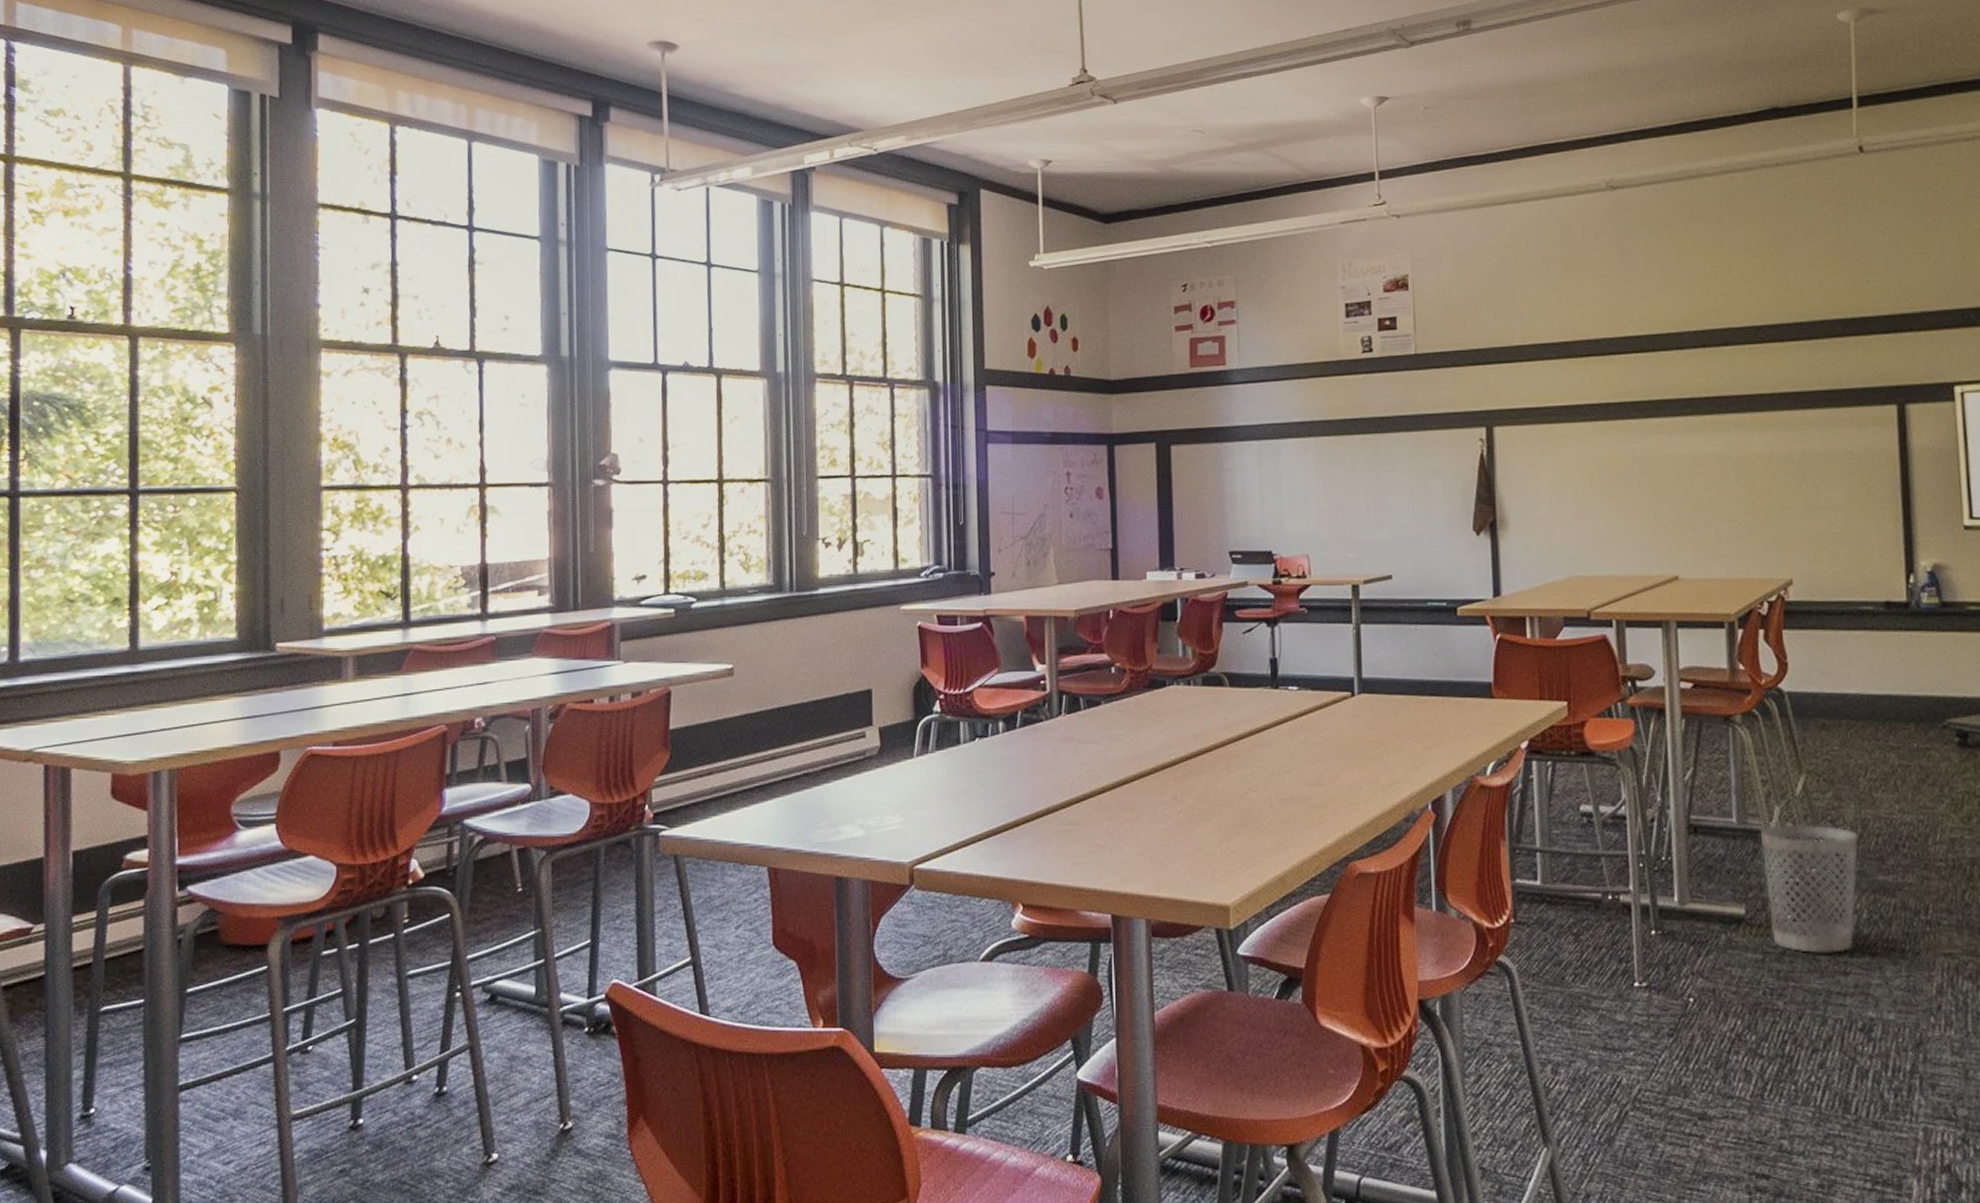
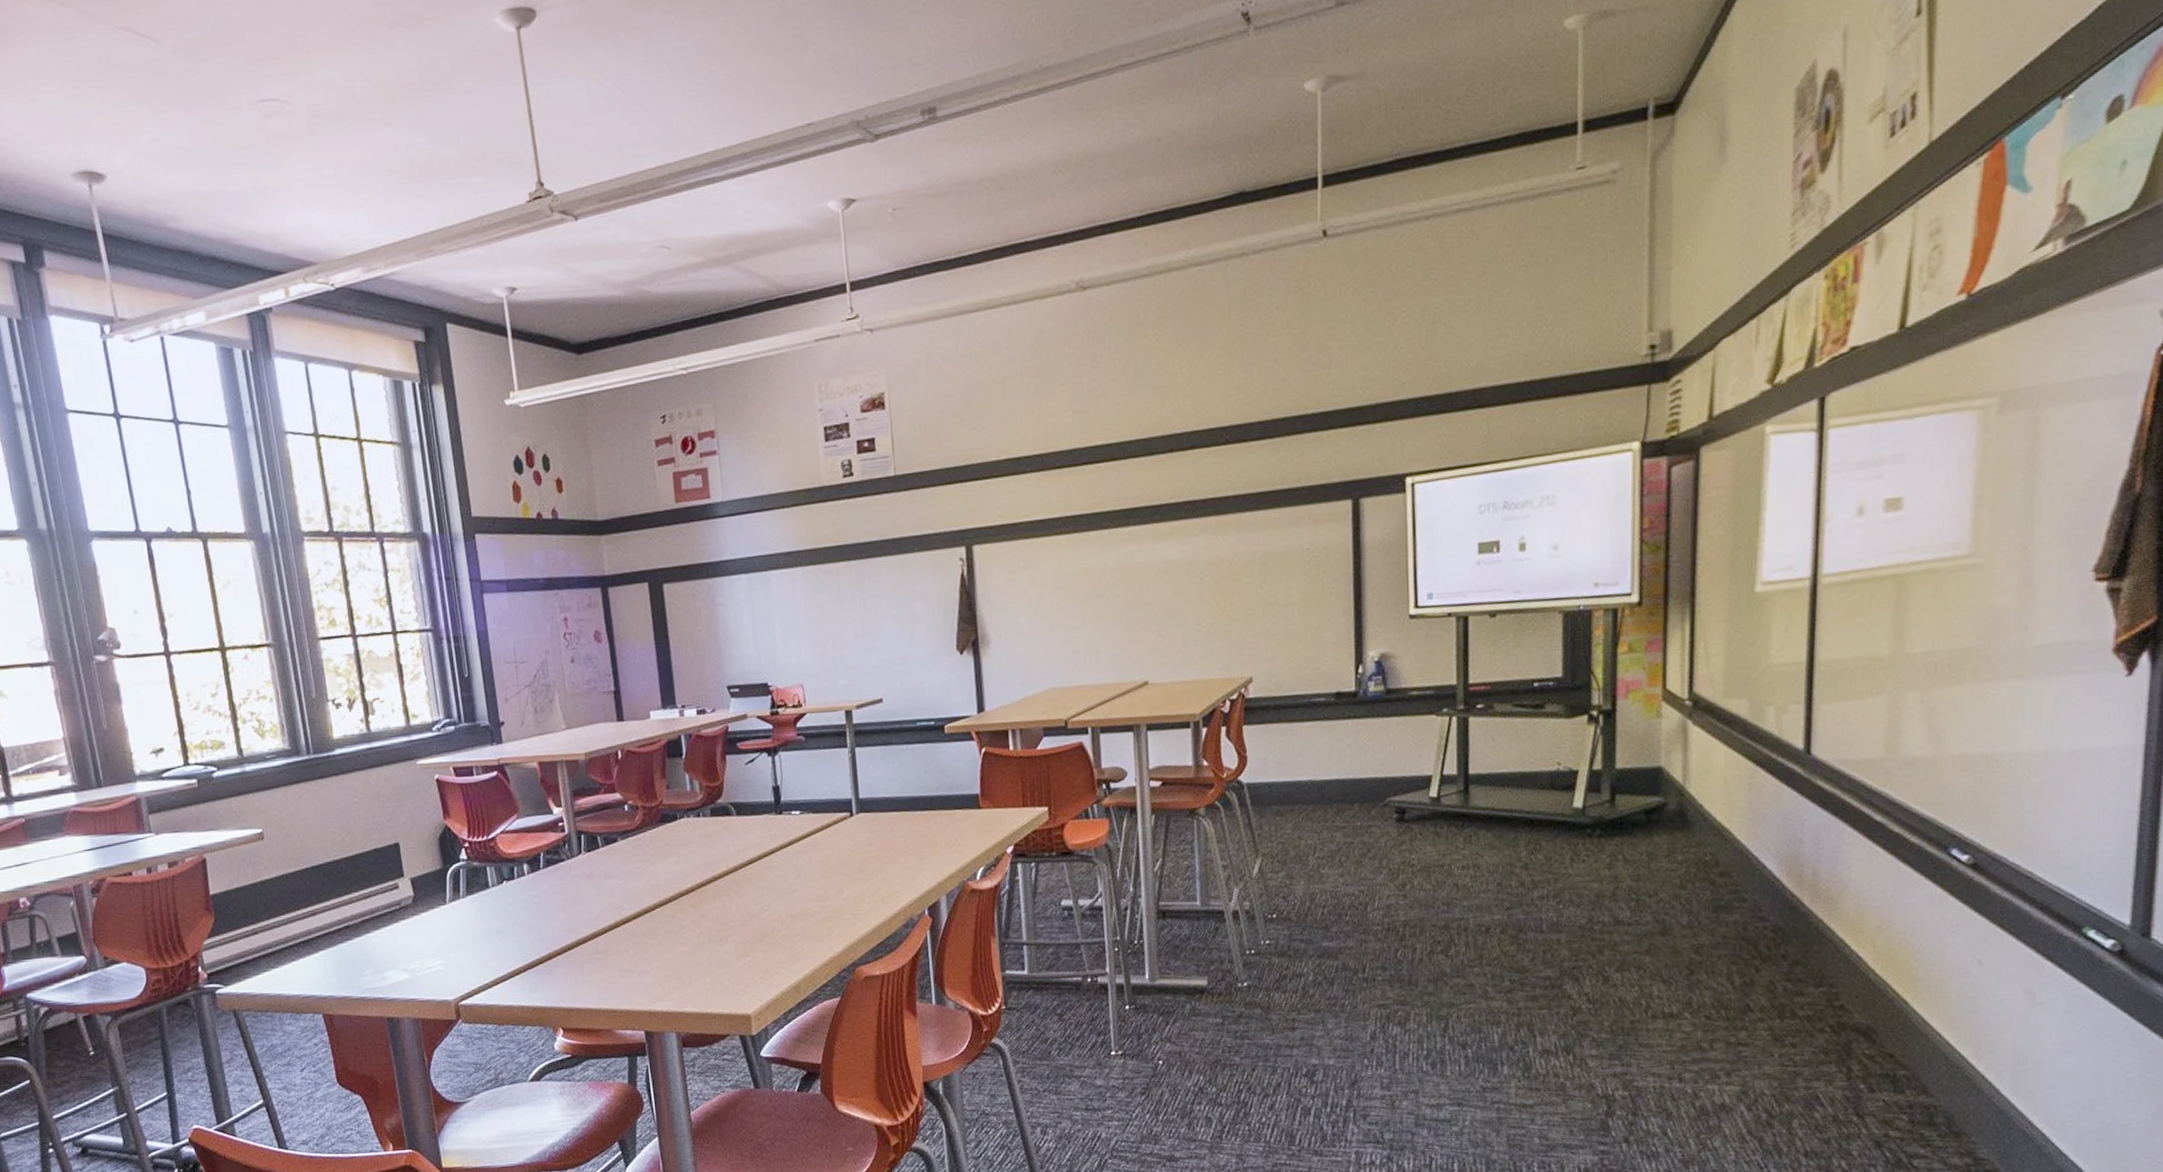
wastebasket: present [1760,824,1859,953] -> none [1221,901,1307,1014]

